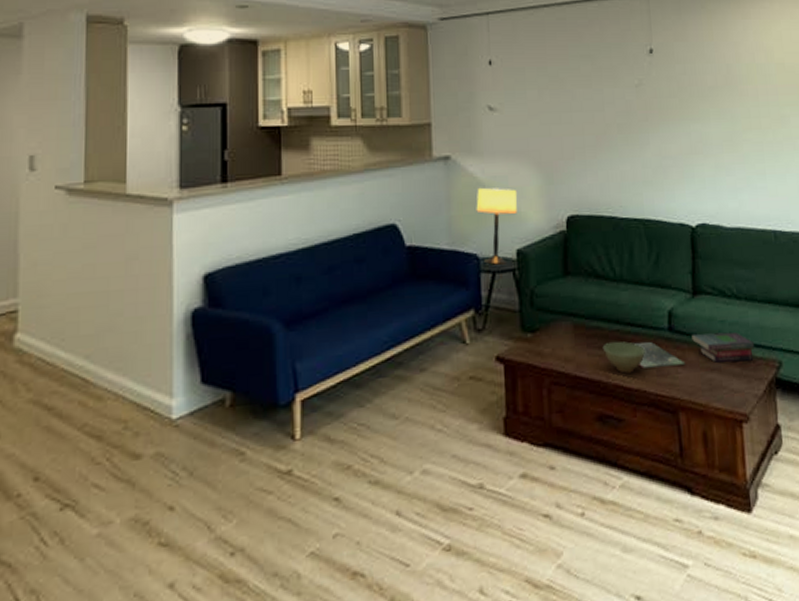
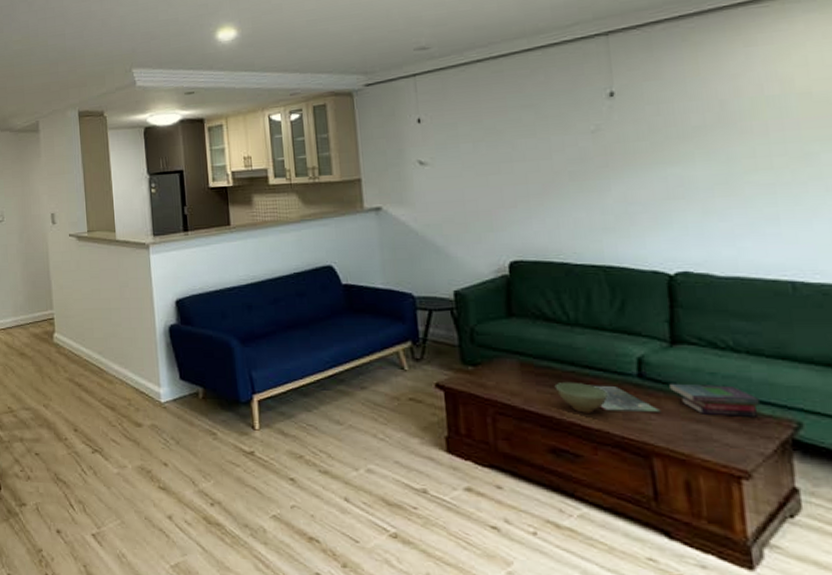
table lamp: present [476,187,518,265] -> none [409,234,453,304]

